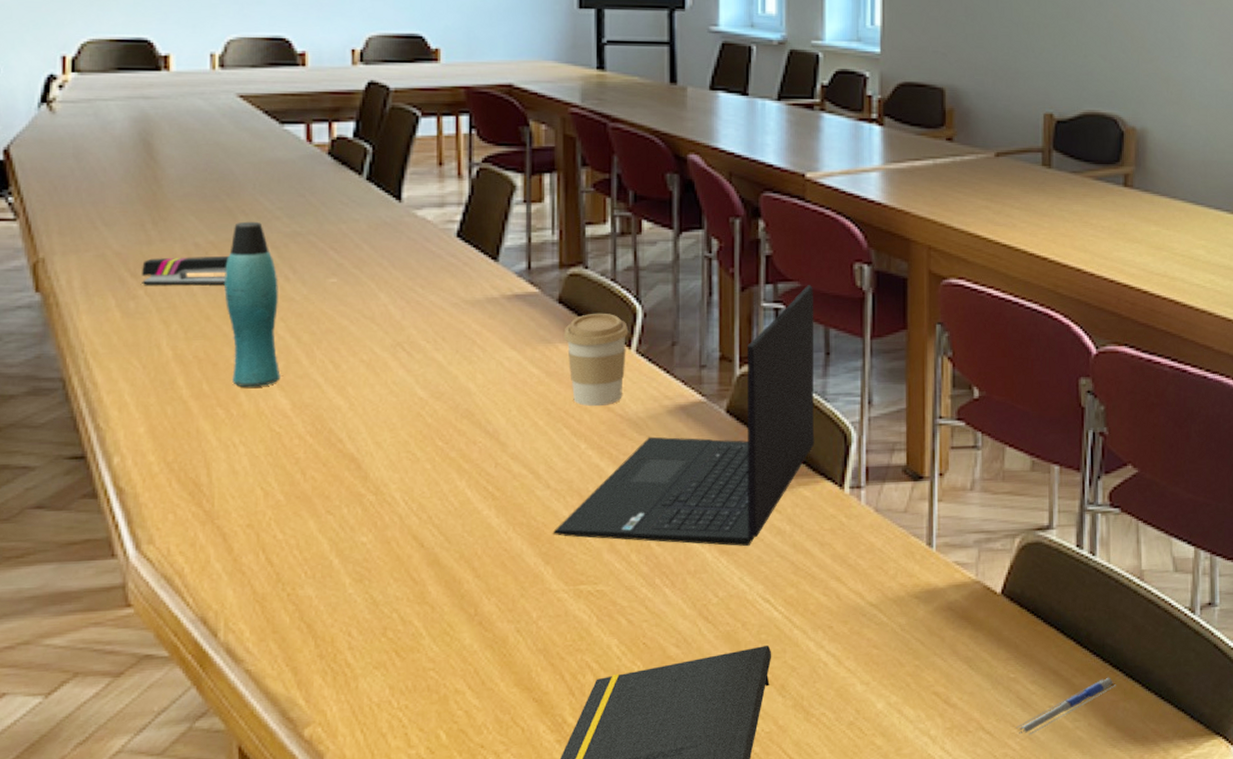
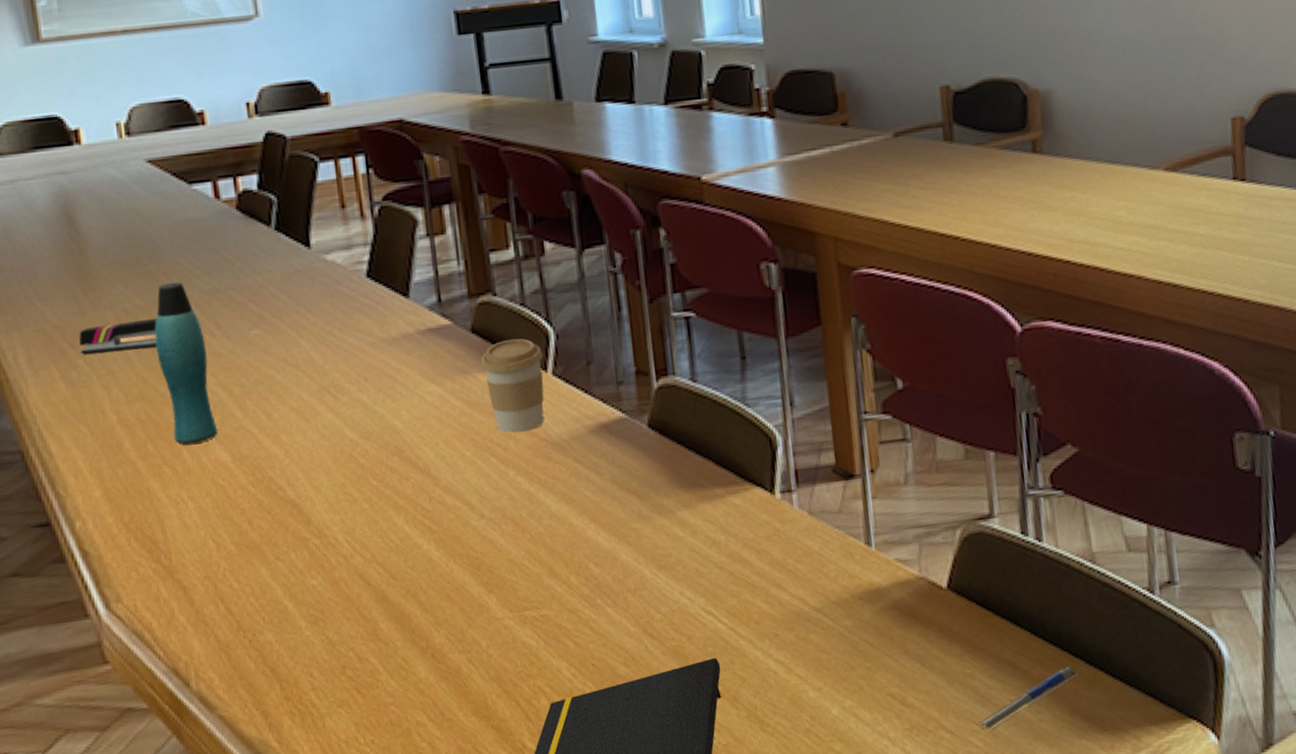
laptop: present [552,285,815,547] -> none [491,290,741,565]

